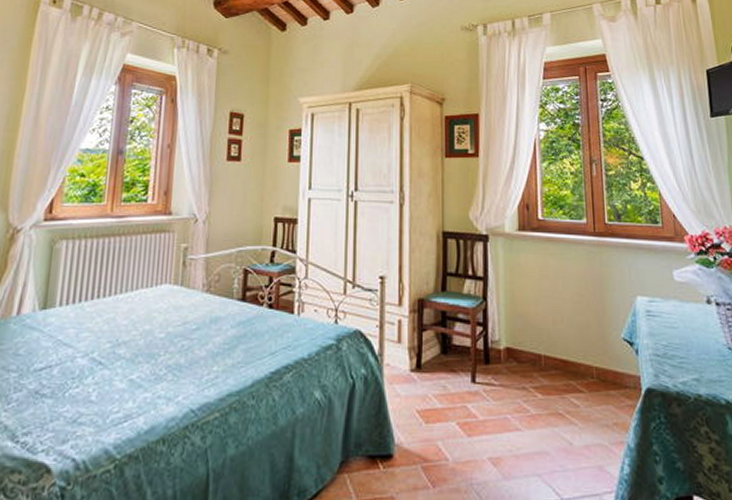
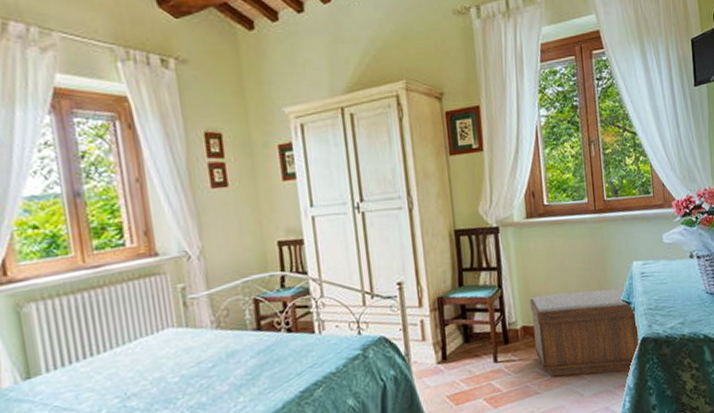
bench: none [516,316,641,426] -> present [530,288,638,377]

